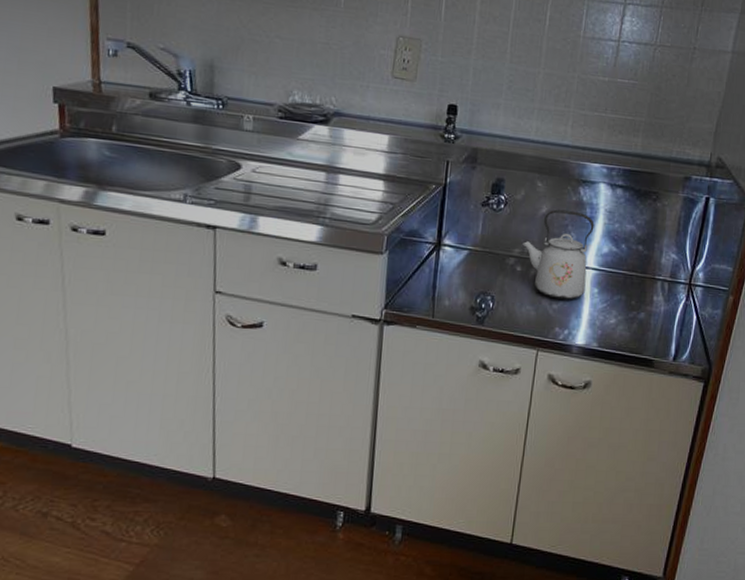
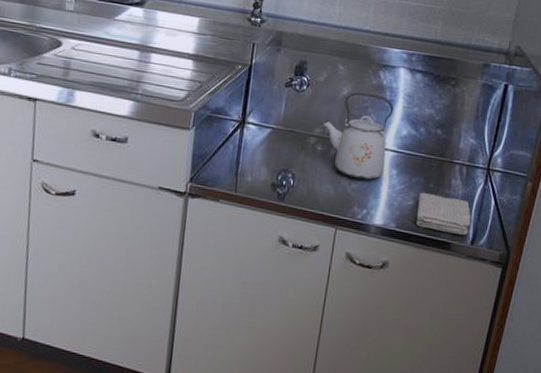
washcloth: none [618,310,673,351] -> present [415,192,471,235]

